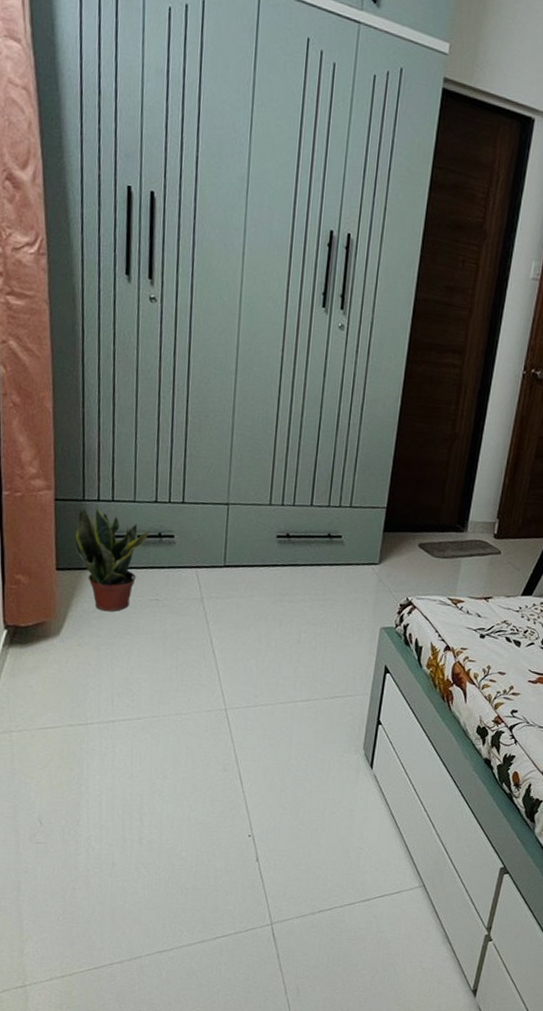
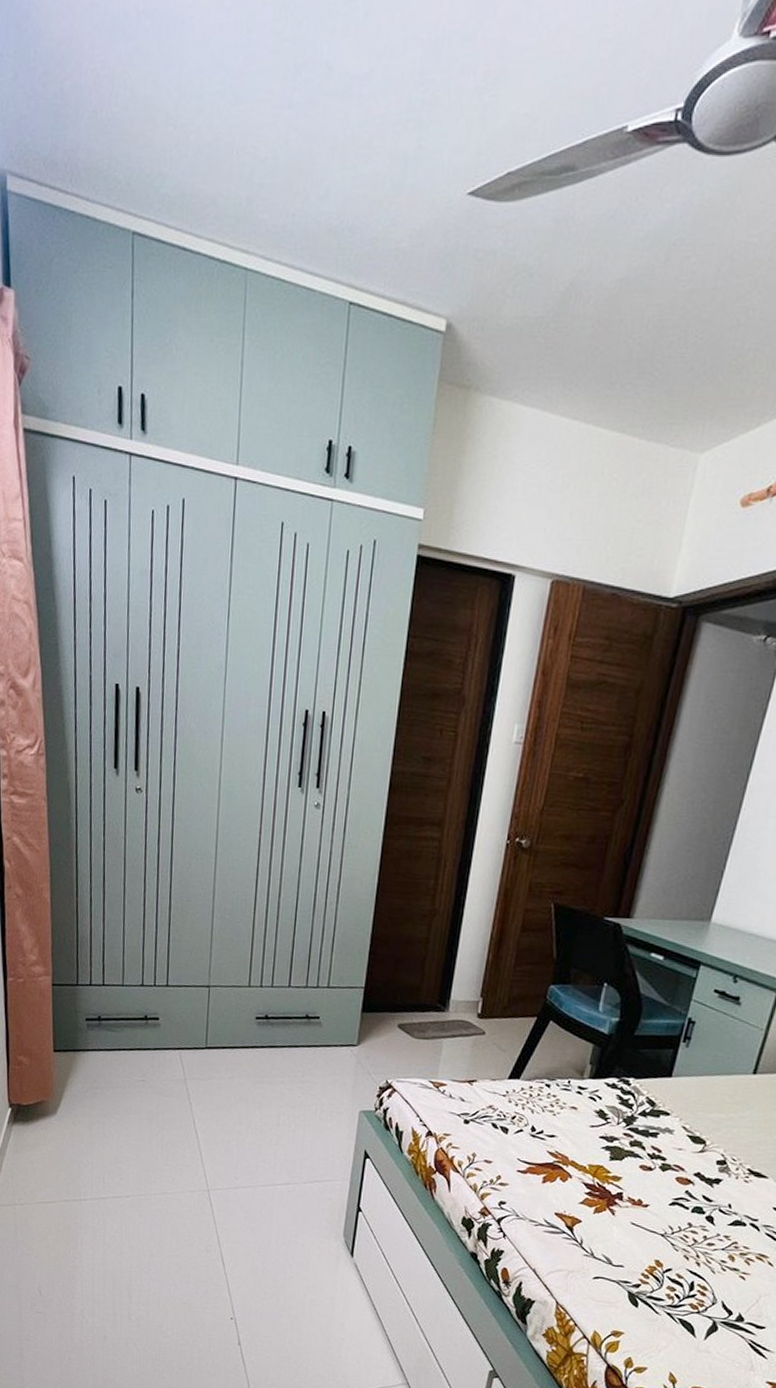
potted plant: present [75,505,150,612] -> none [70,989,137,1092]

